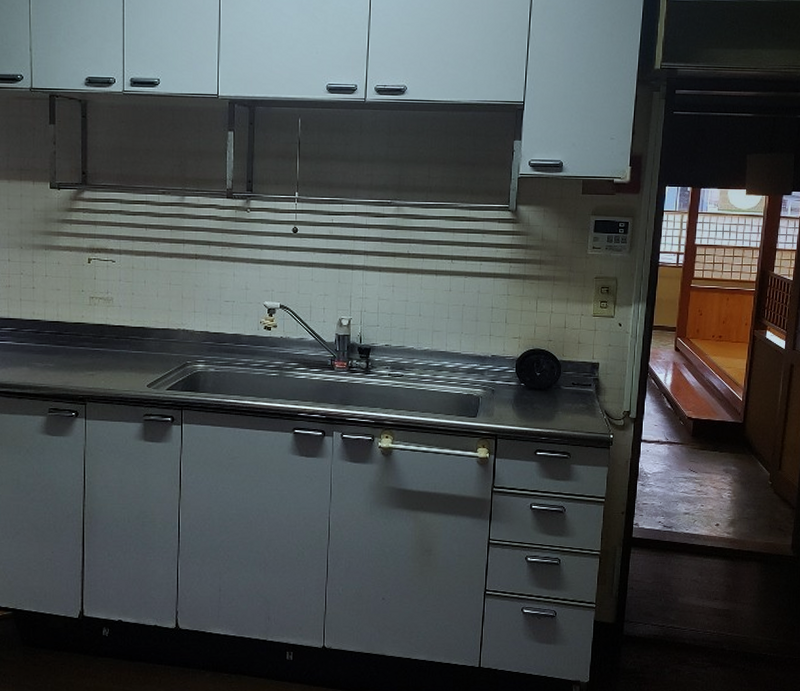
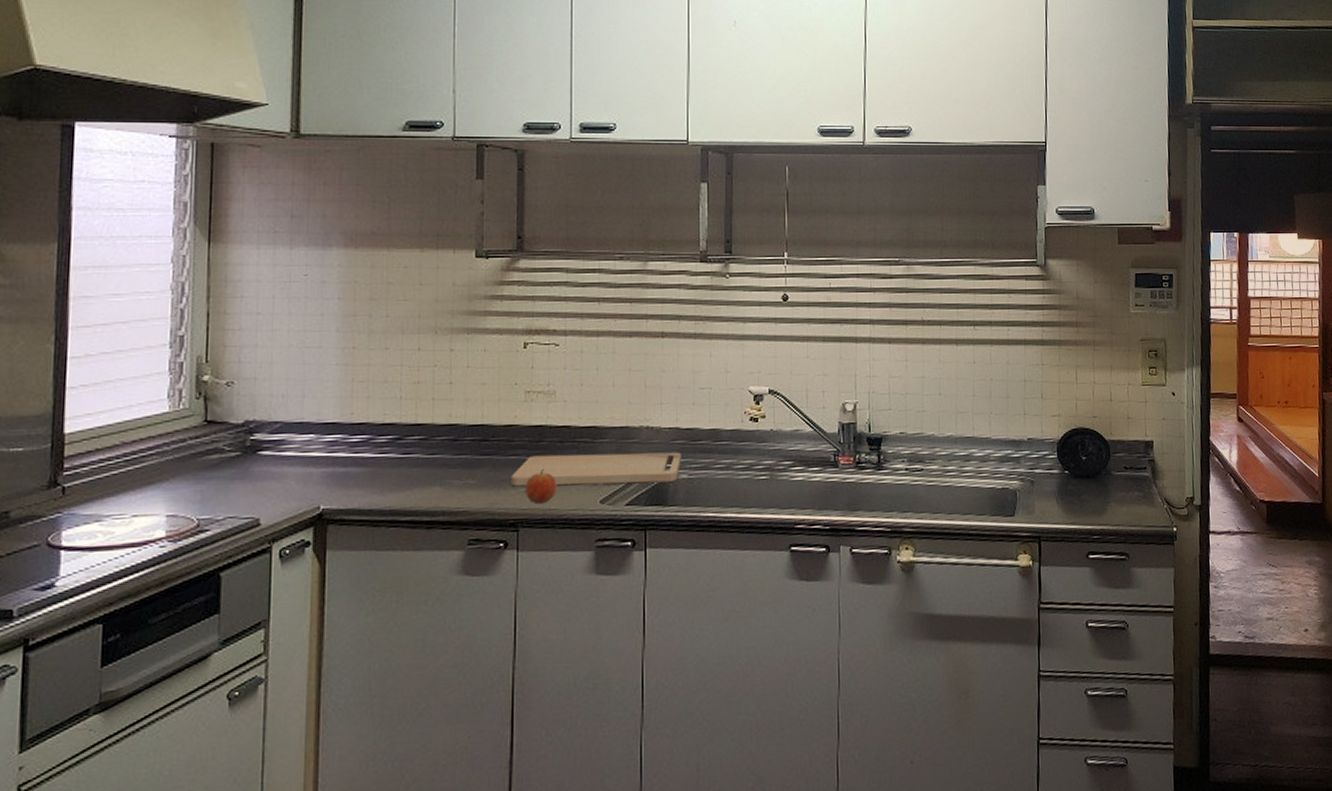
cutting board: none [80,347,210,374] -> present [511,452,681,487]
fruit: none [90,357,115,385] -> present [524,468,557,505]

